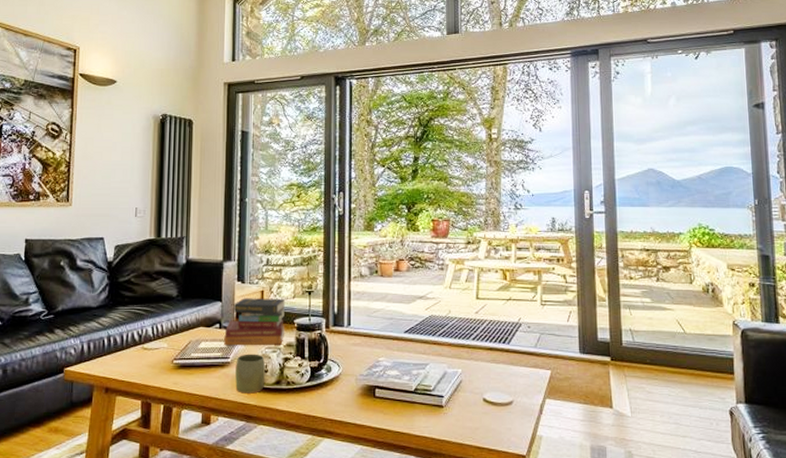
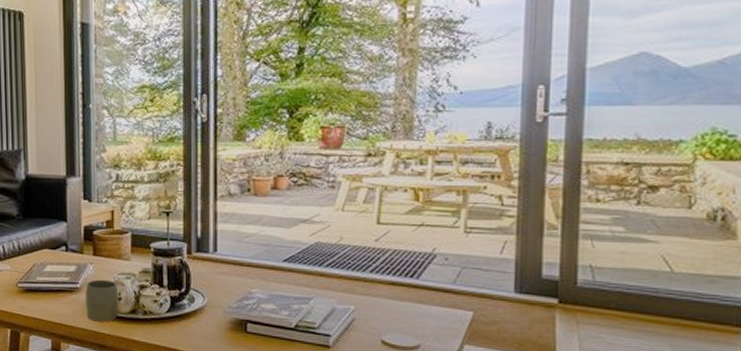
books: present [224,298,286,346] -> none [71,218,140,271]

